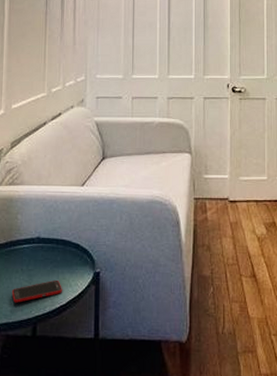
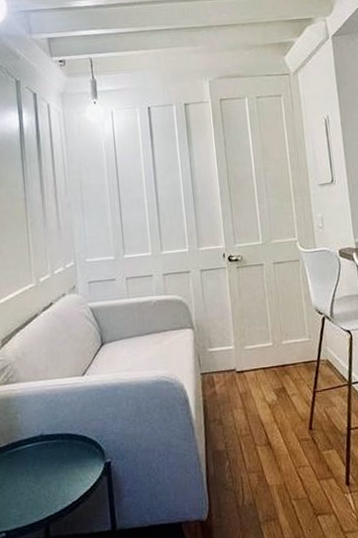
cell phone: present [11,279,62,303] -> none [18,476,73,506]

